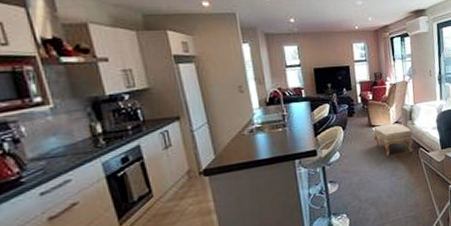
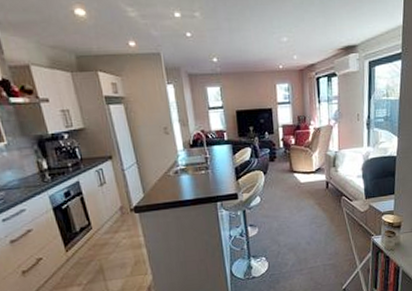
ottoman: present [373,123,414,157] -> none [294,169,336,203]

